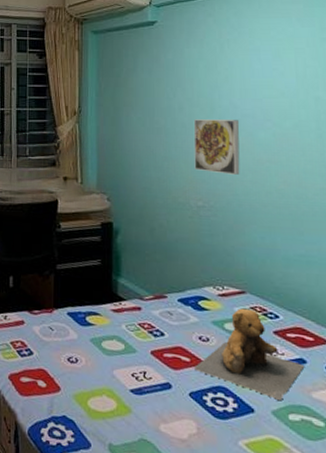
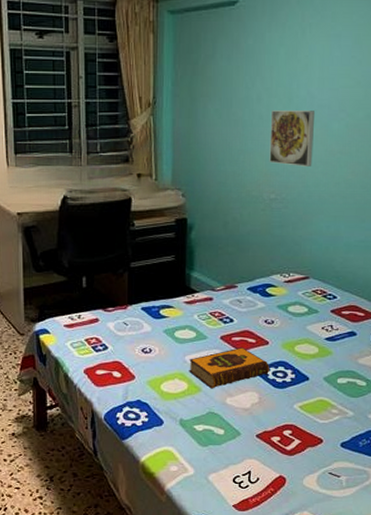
hardback book: none [118,365,208,412] -> present [189,347,270,389]
teddy bear: present [195,308,305,400] -> none [259,292,355,368]

